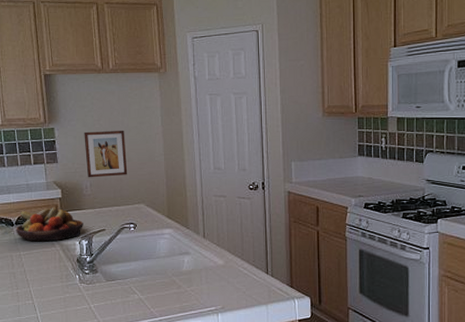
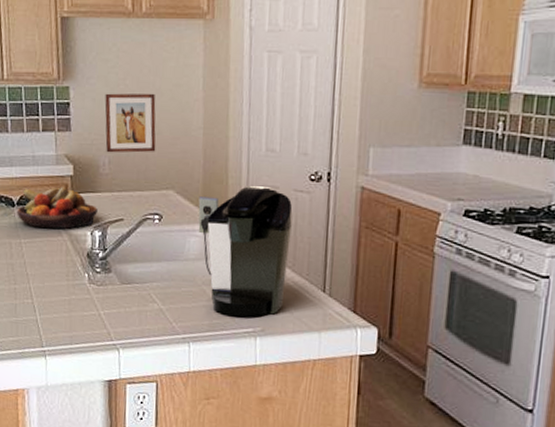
coffee maker: none [164,195,238,298] -> present [198,185,293,317]

